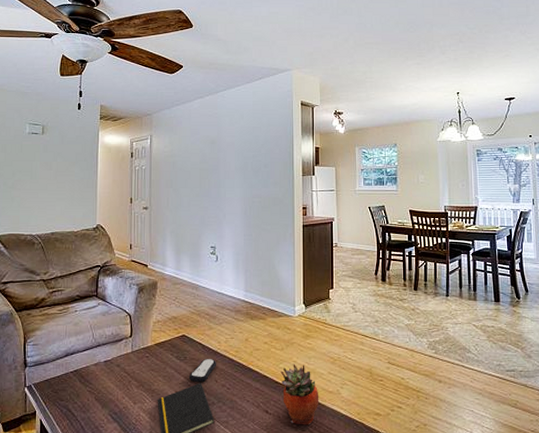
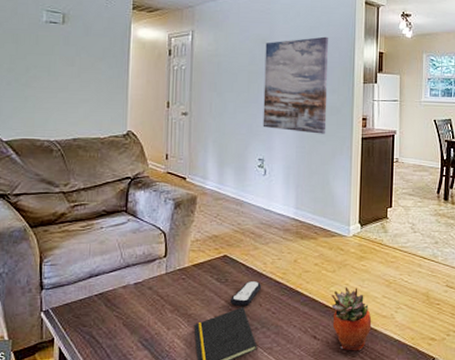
wall art: none [213,135,270,223] -> present [263,36,329,134]

